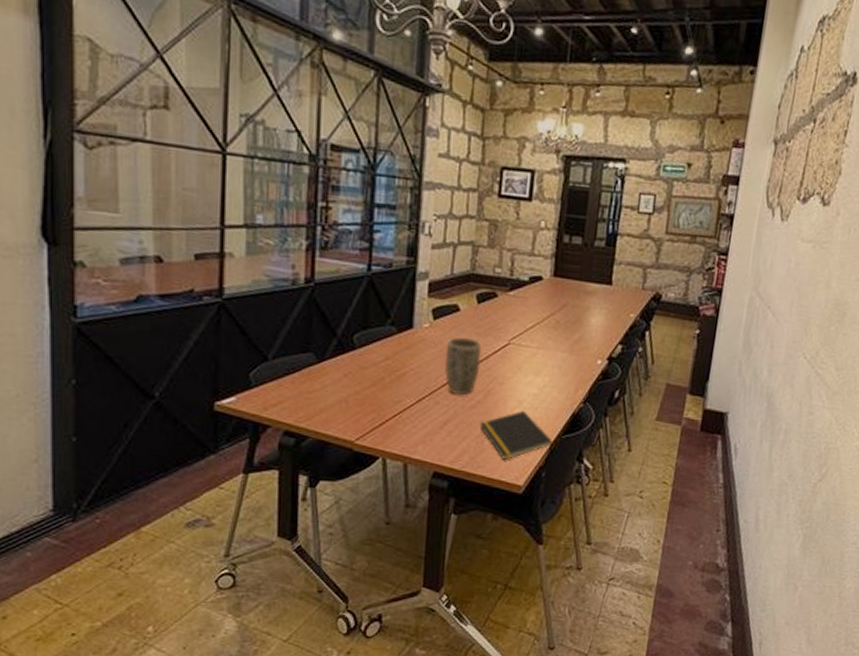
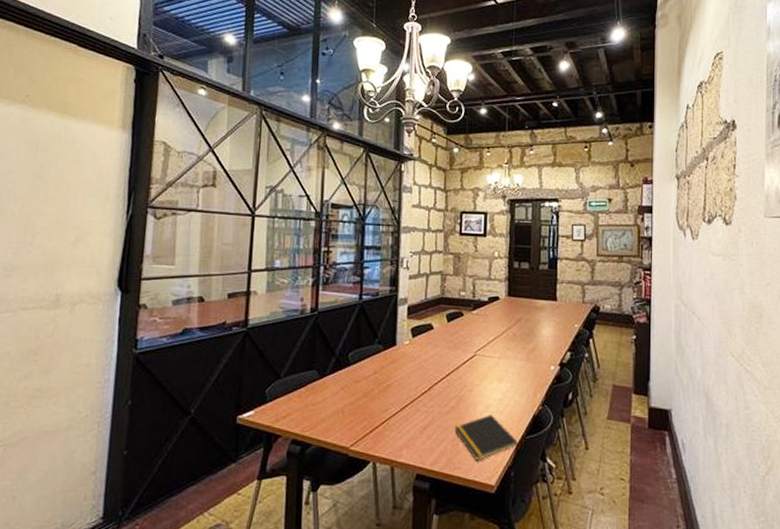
plant pot: present [444,337,482,395] -> none [422,351,453,403]

